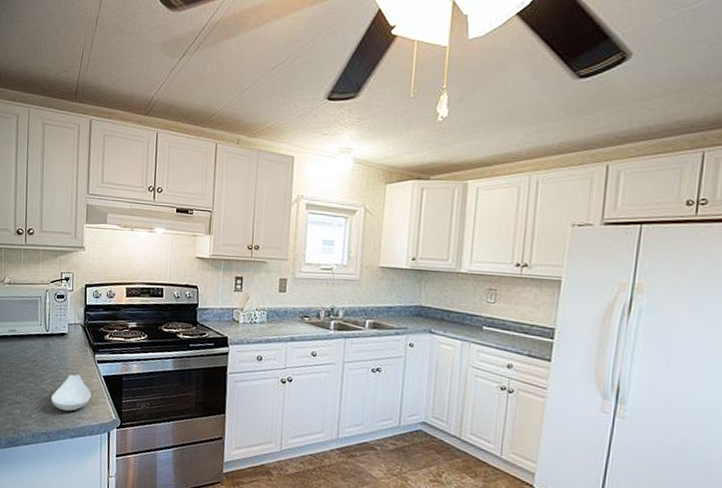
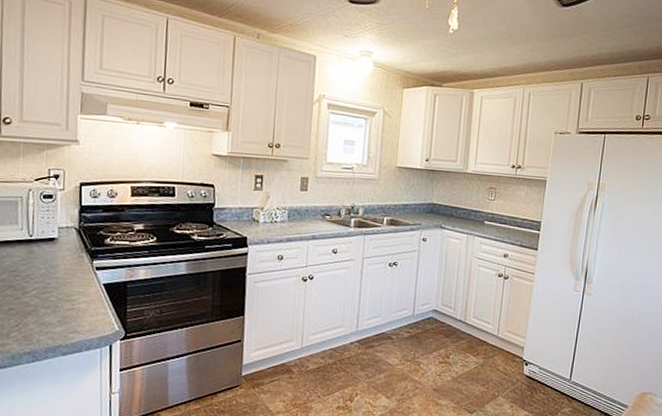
spoon rest: present [50,374,91,412] -> none [35,283,89,326]

